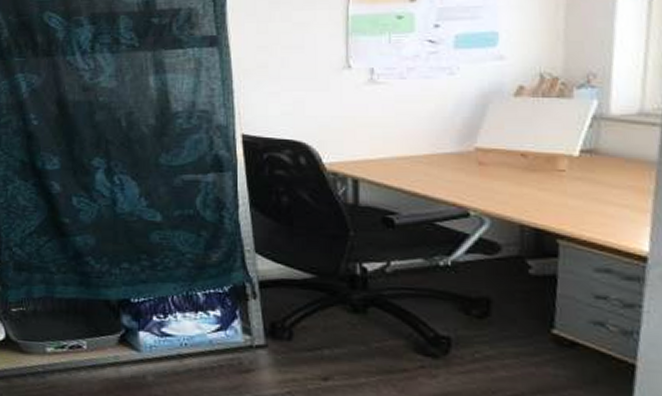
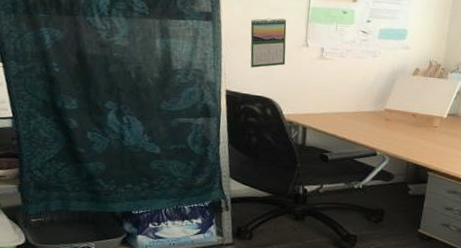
calendar: none [268,33,321,103] -> present [250,18,287,68]

